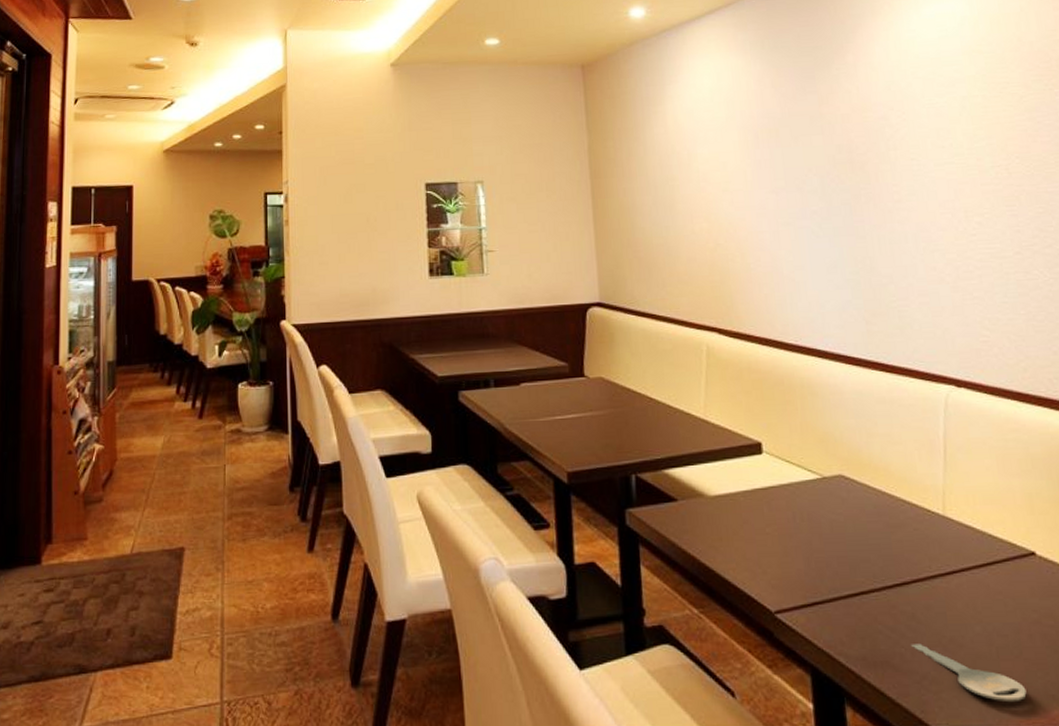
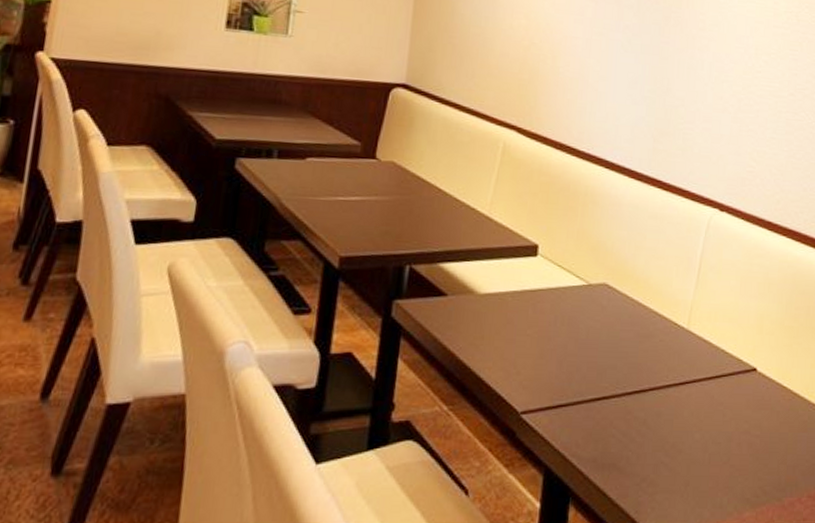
key: present [910,644,1027,703] -> none [637,448,727,505]

